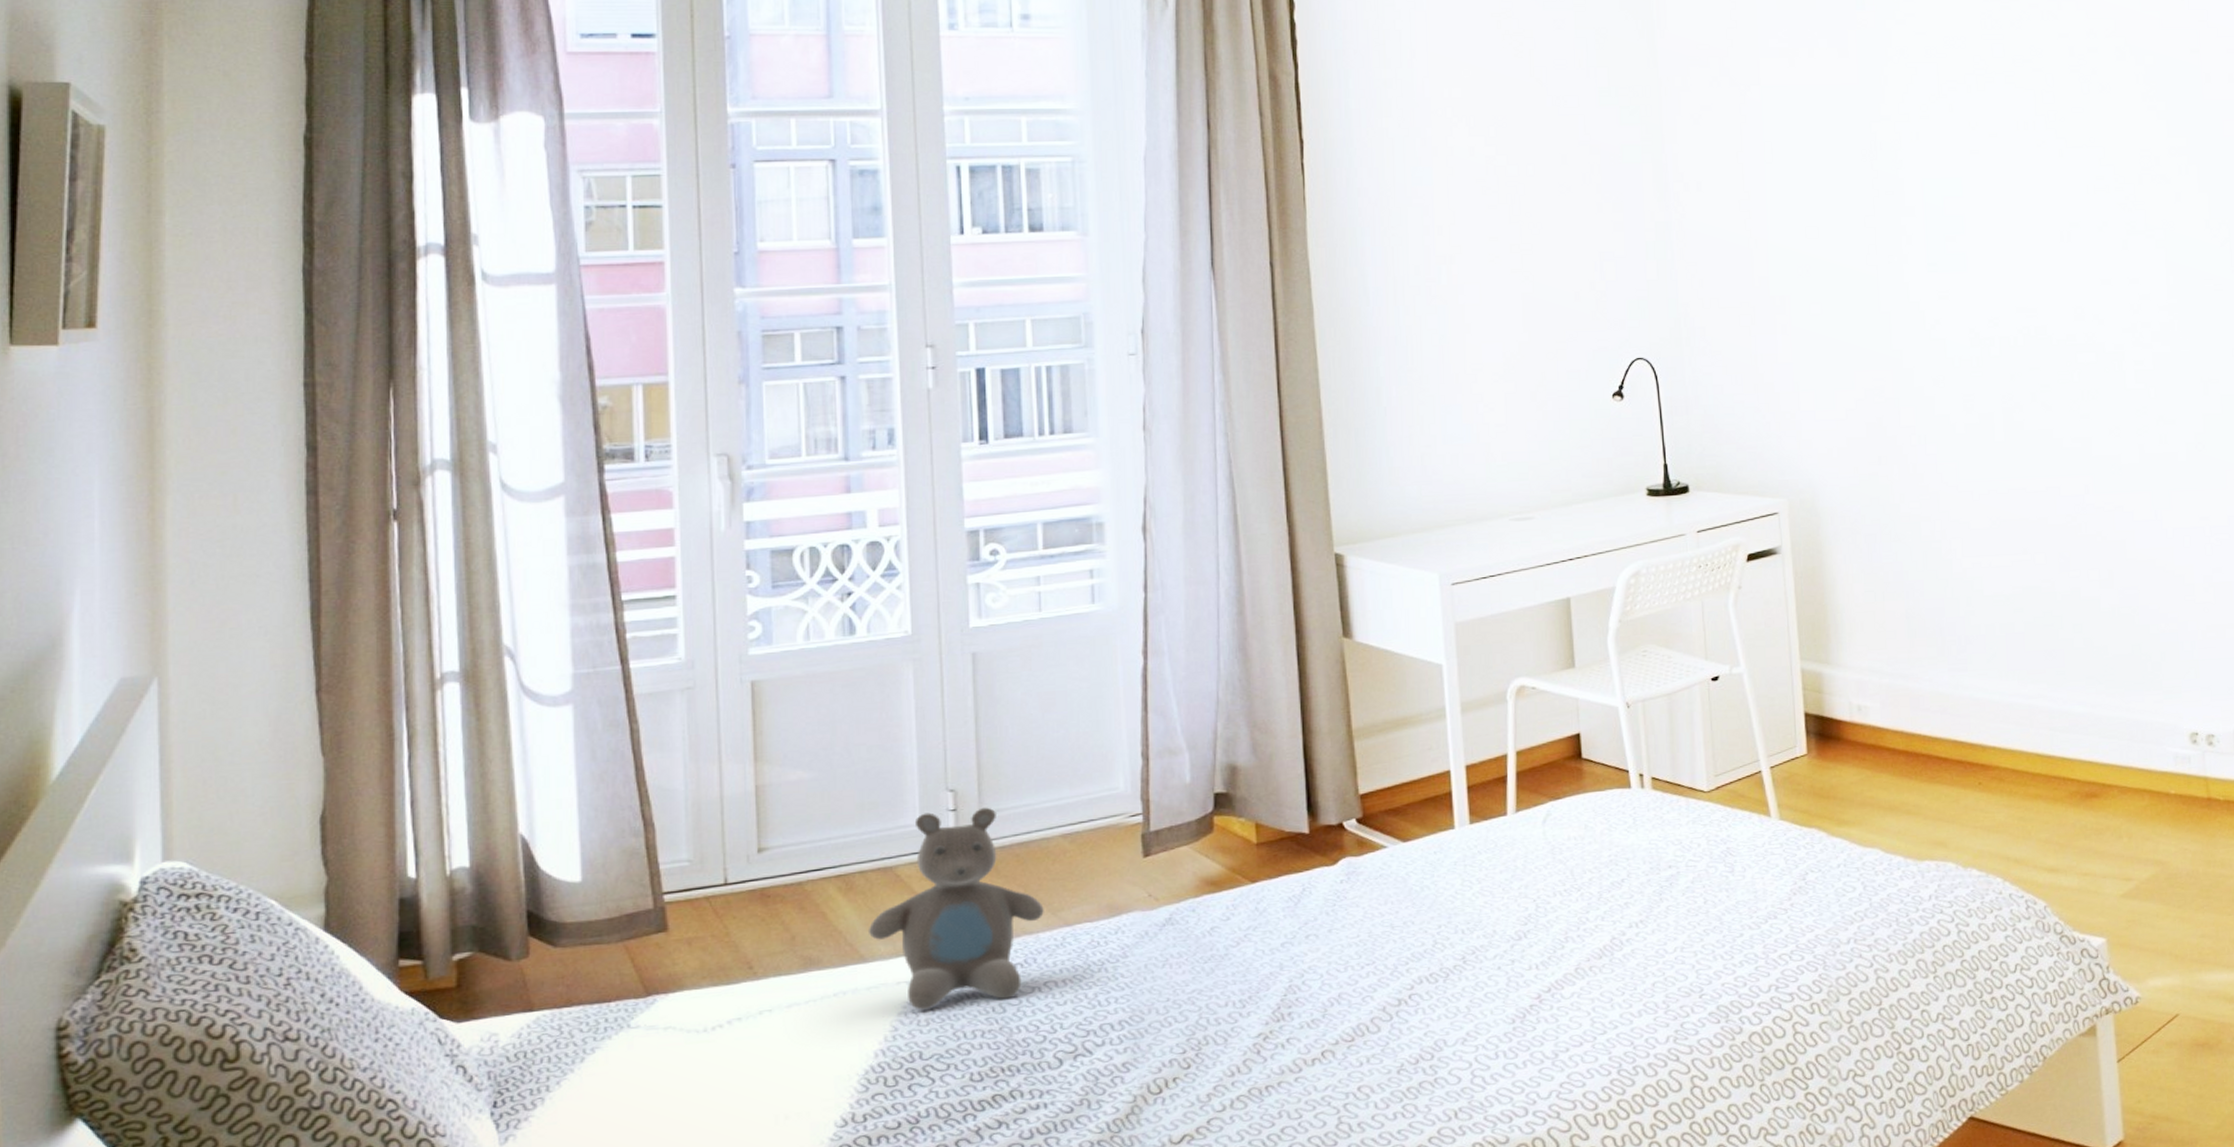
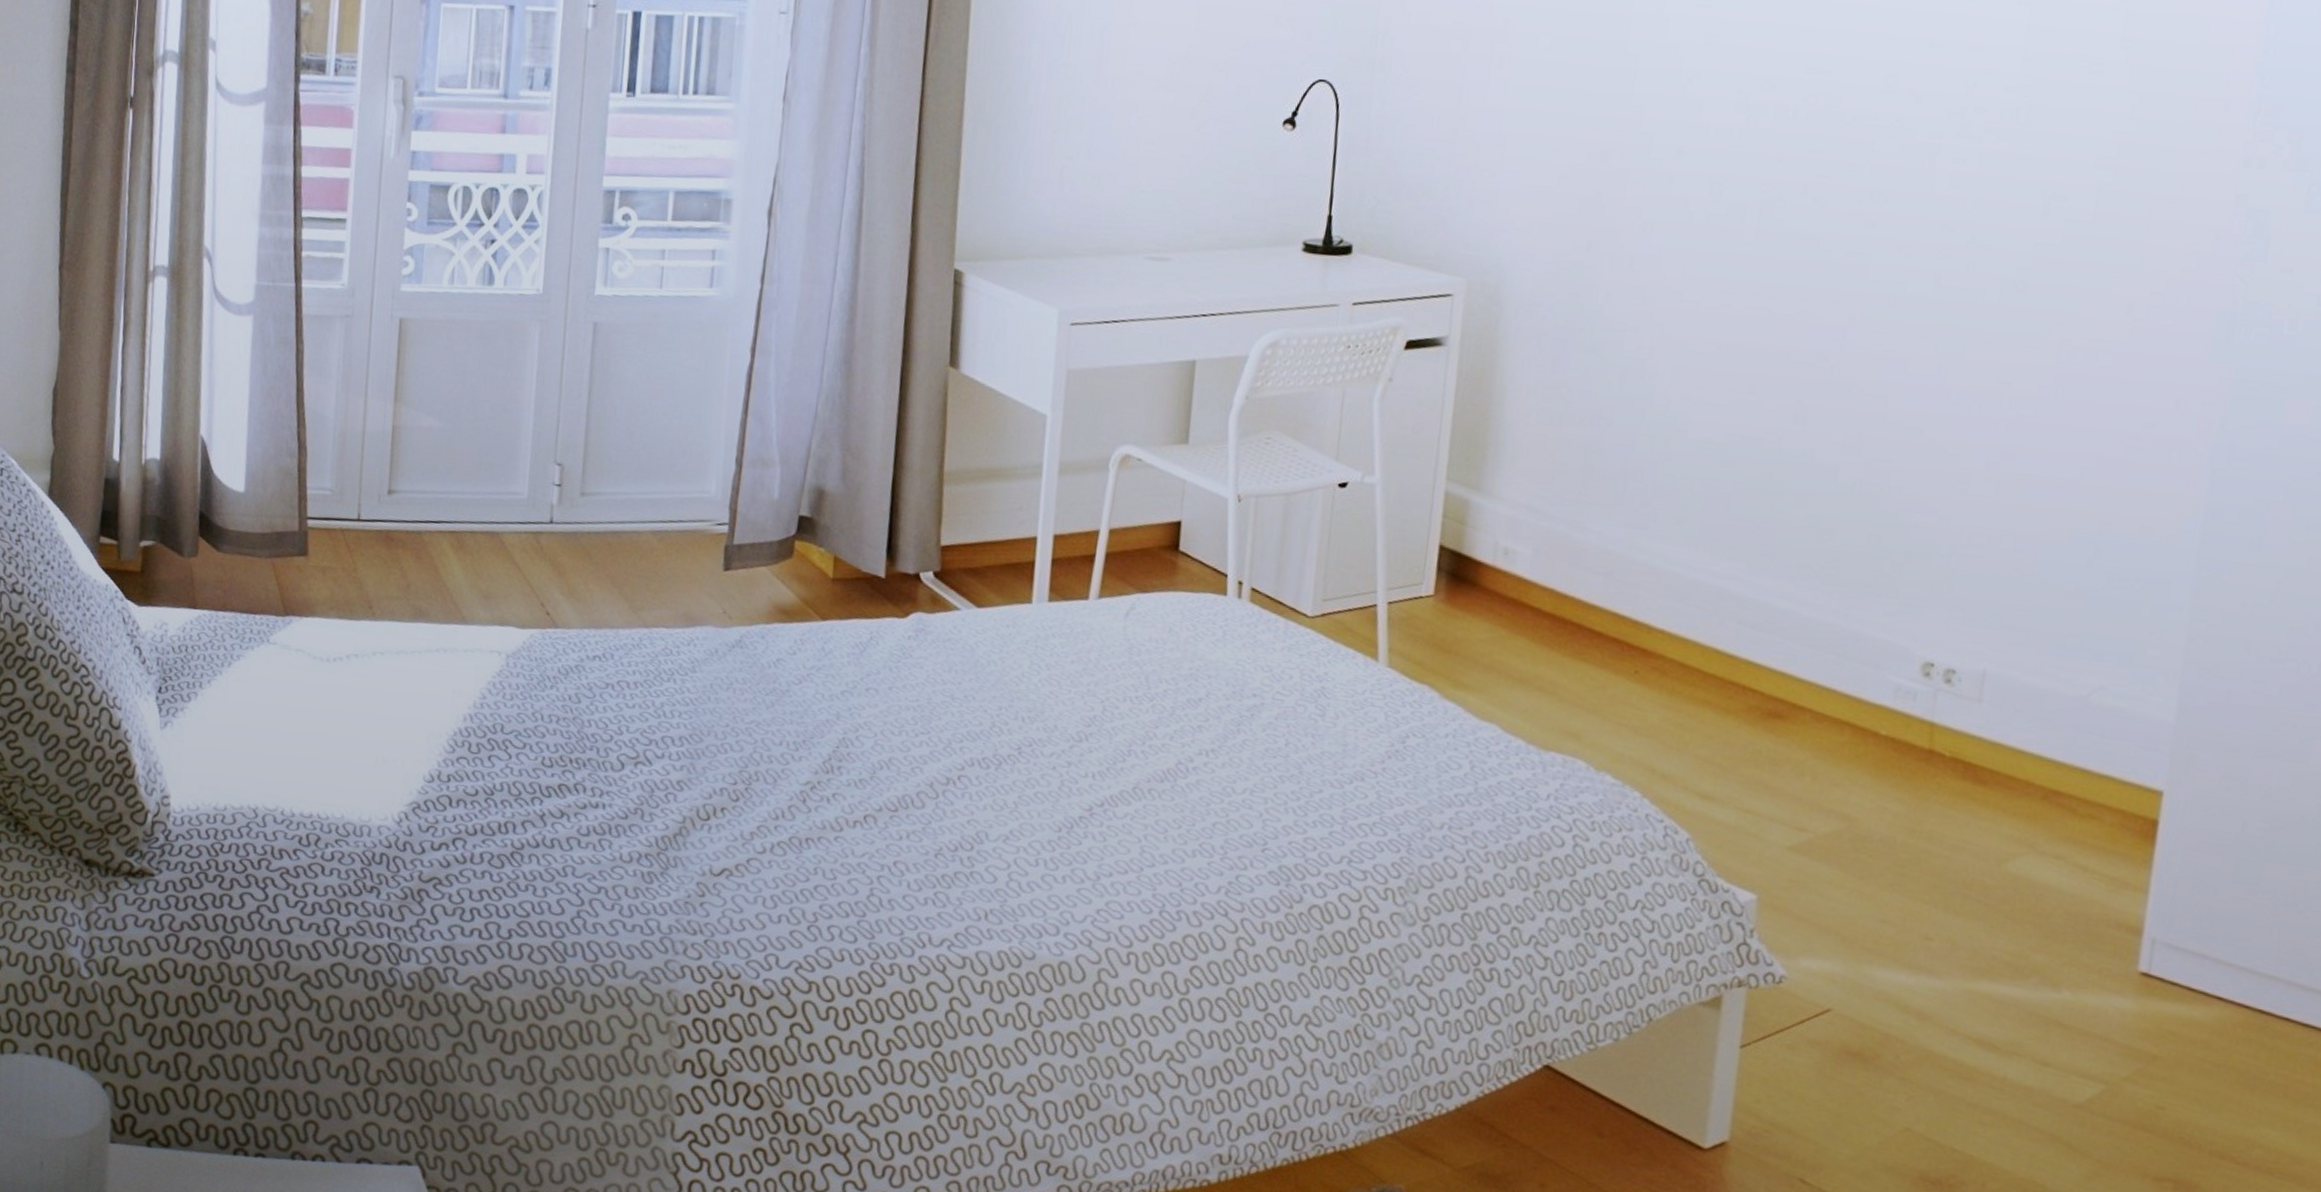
stuffed animal: present [869,807,1044,1010] -> none [472,483,627,690]

